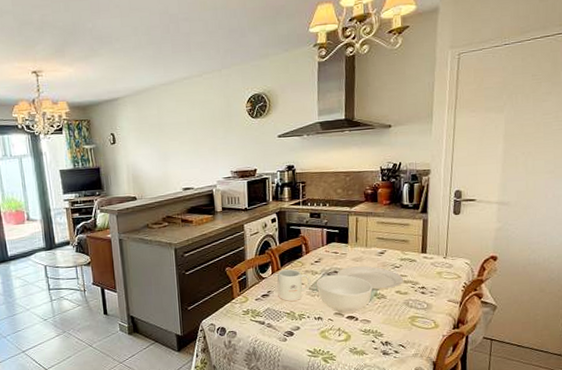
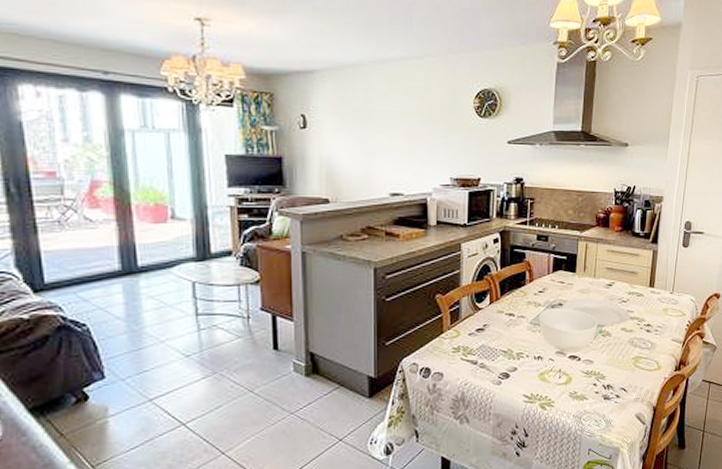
mug: present [277,268,311,302] -> none [495,298,533,338]

